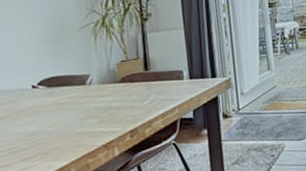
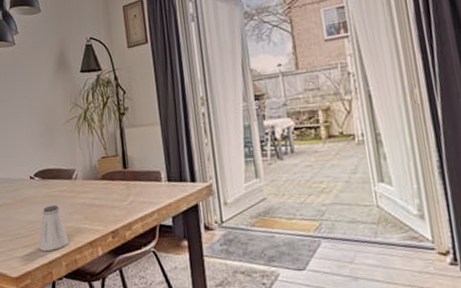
saltshaker: none [42,112,80,162] -> present [39,205,69,251]

